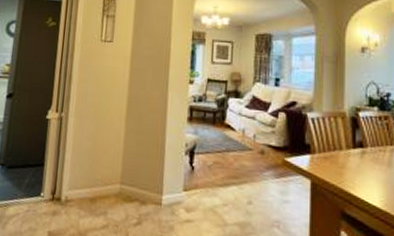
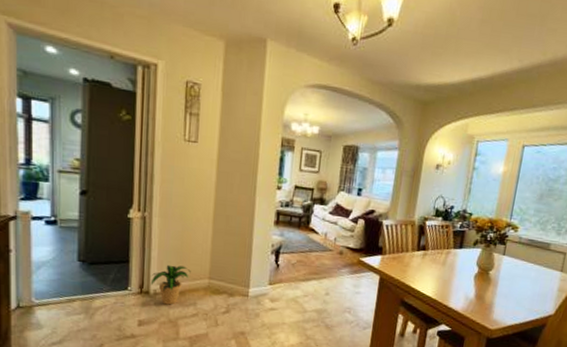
potted plant: none [62,168,103,214] -> present [150,264,191,305]

